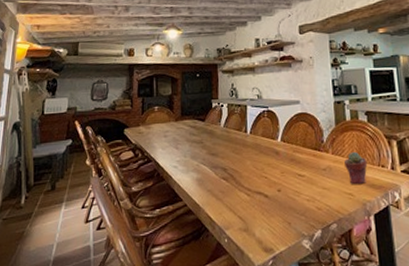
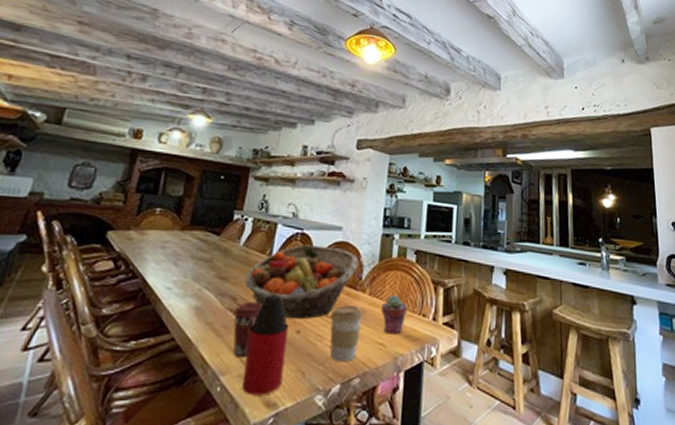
coffee cup: none [226,170,248,215] -> present [233,302,263,358]
fruit basket: none [230,118,318,181] -> present [244,244,359,320]
bottle: none [241,135,274,244] -> present [242,260,289,396]
coffee cup: none [303,165,331,212] -> present [329,305,364,362]

